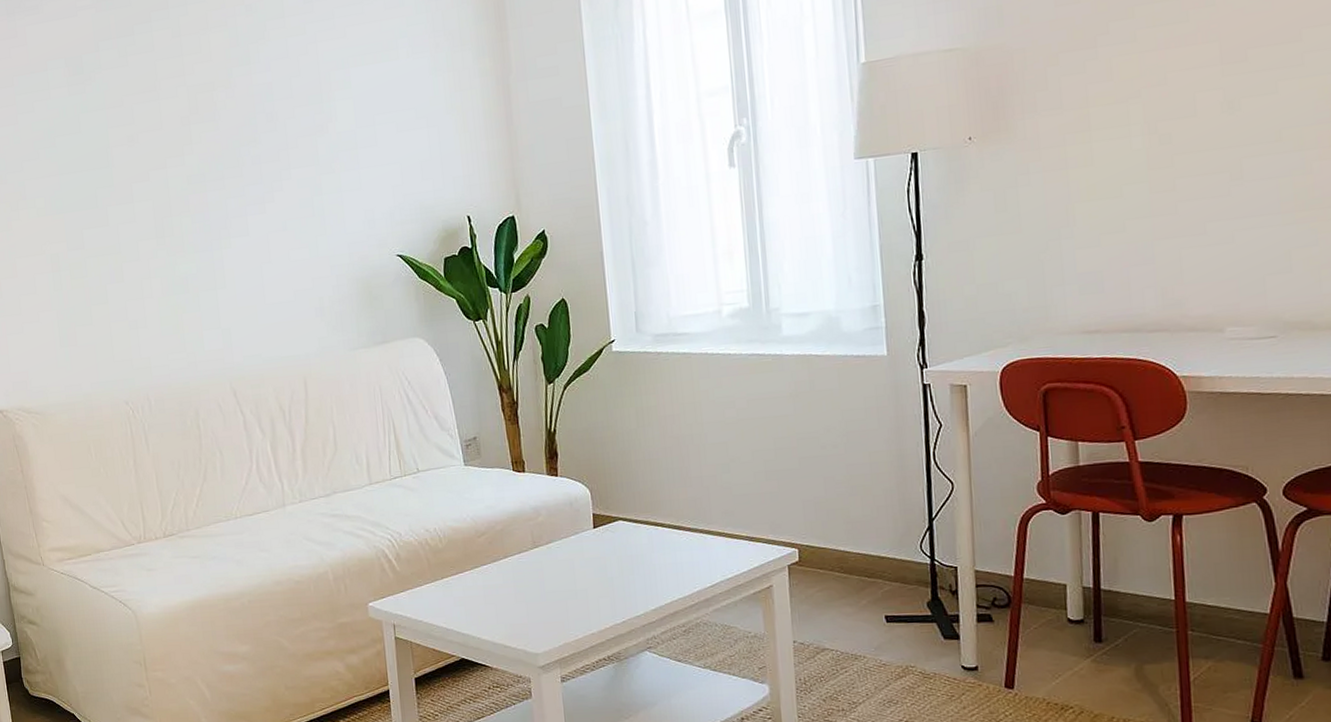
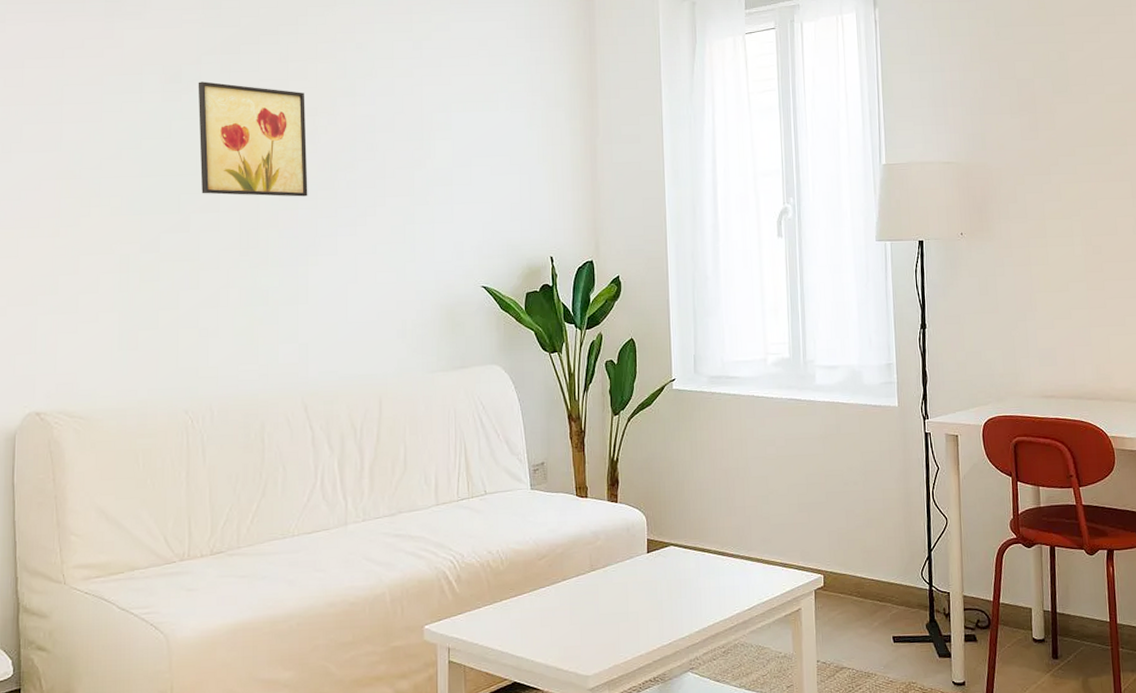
wall art: none [98,67,215,186] -> present [198,81,308,197]

